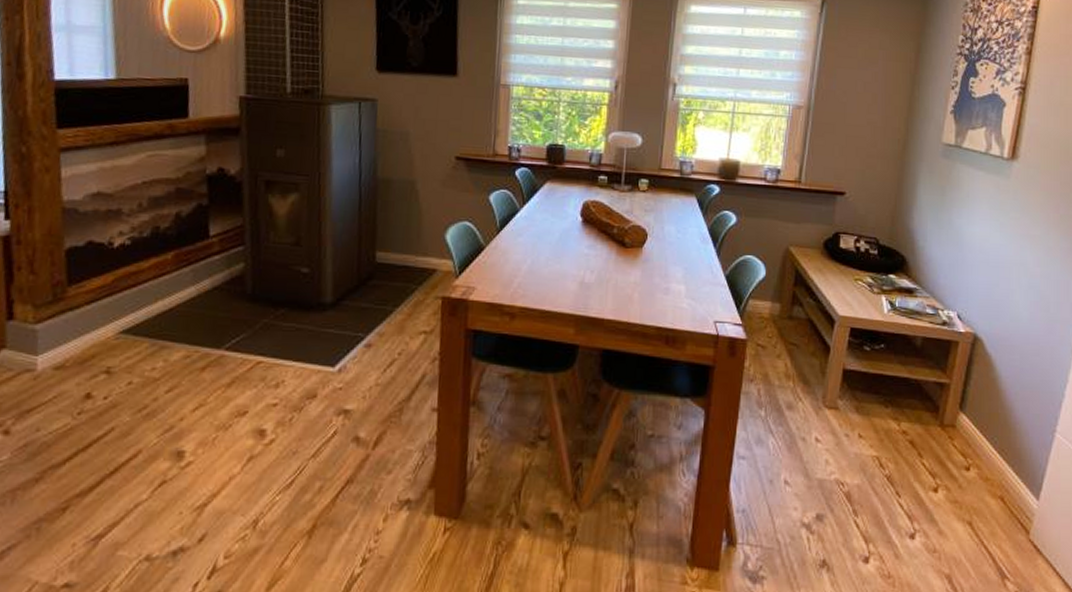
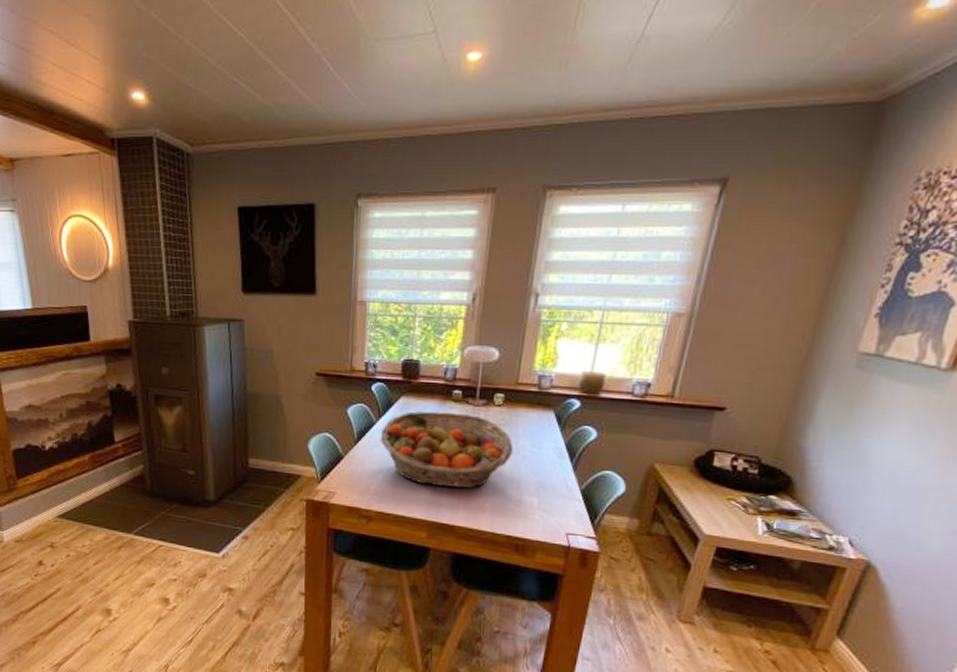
fruit basket: none [524,197,659,278] -> present [380,411,513,488]

